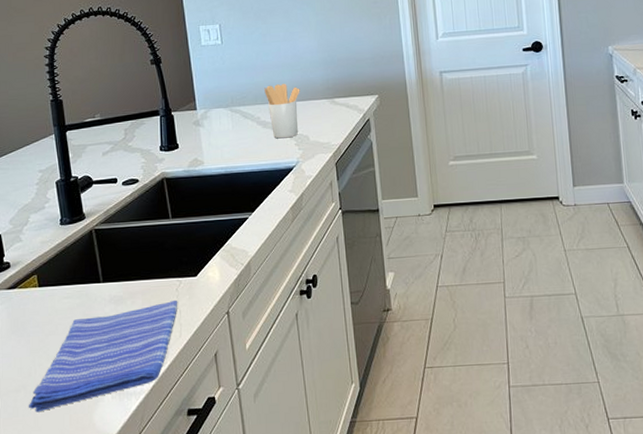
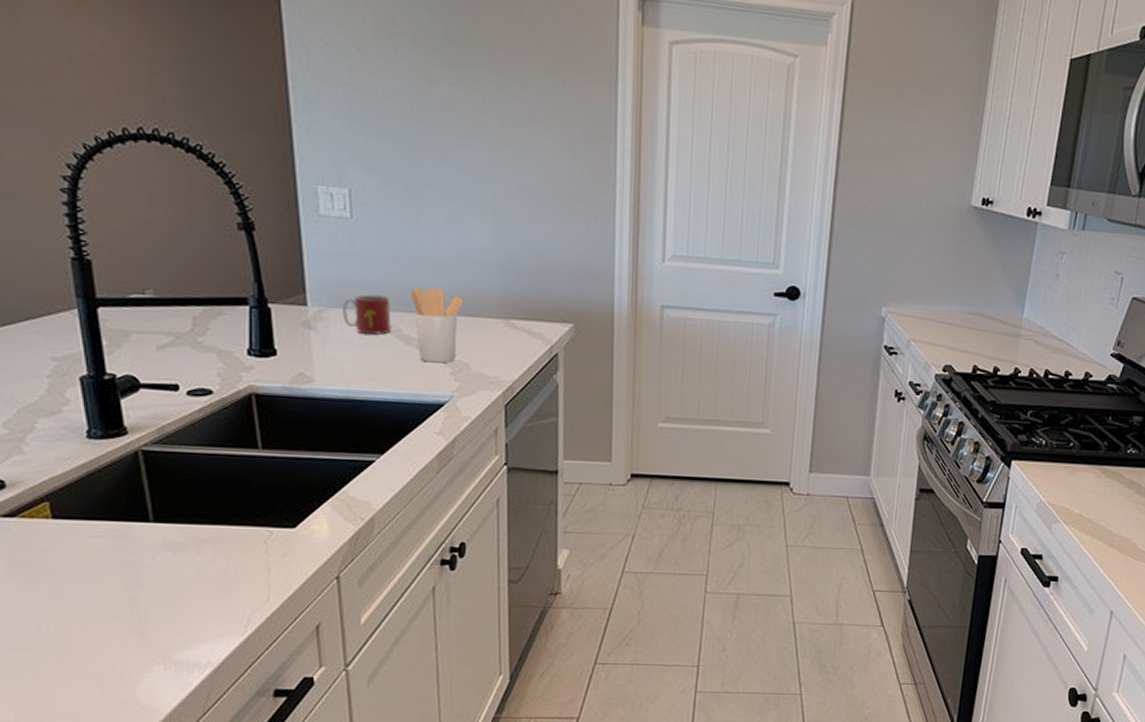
dish towel: present [28,300,178,413] -> none [36,554,267,679]
mug: none [220,95,253,124] -> present [342,294,391,335]

